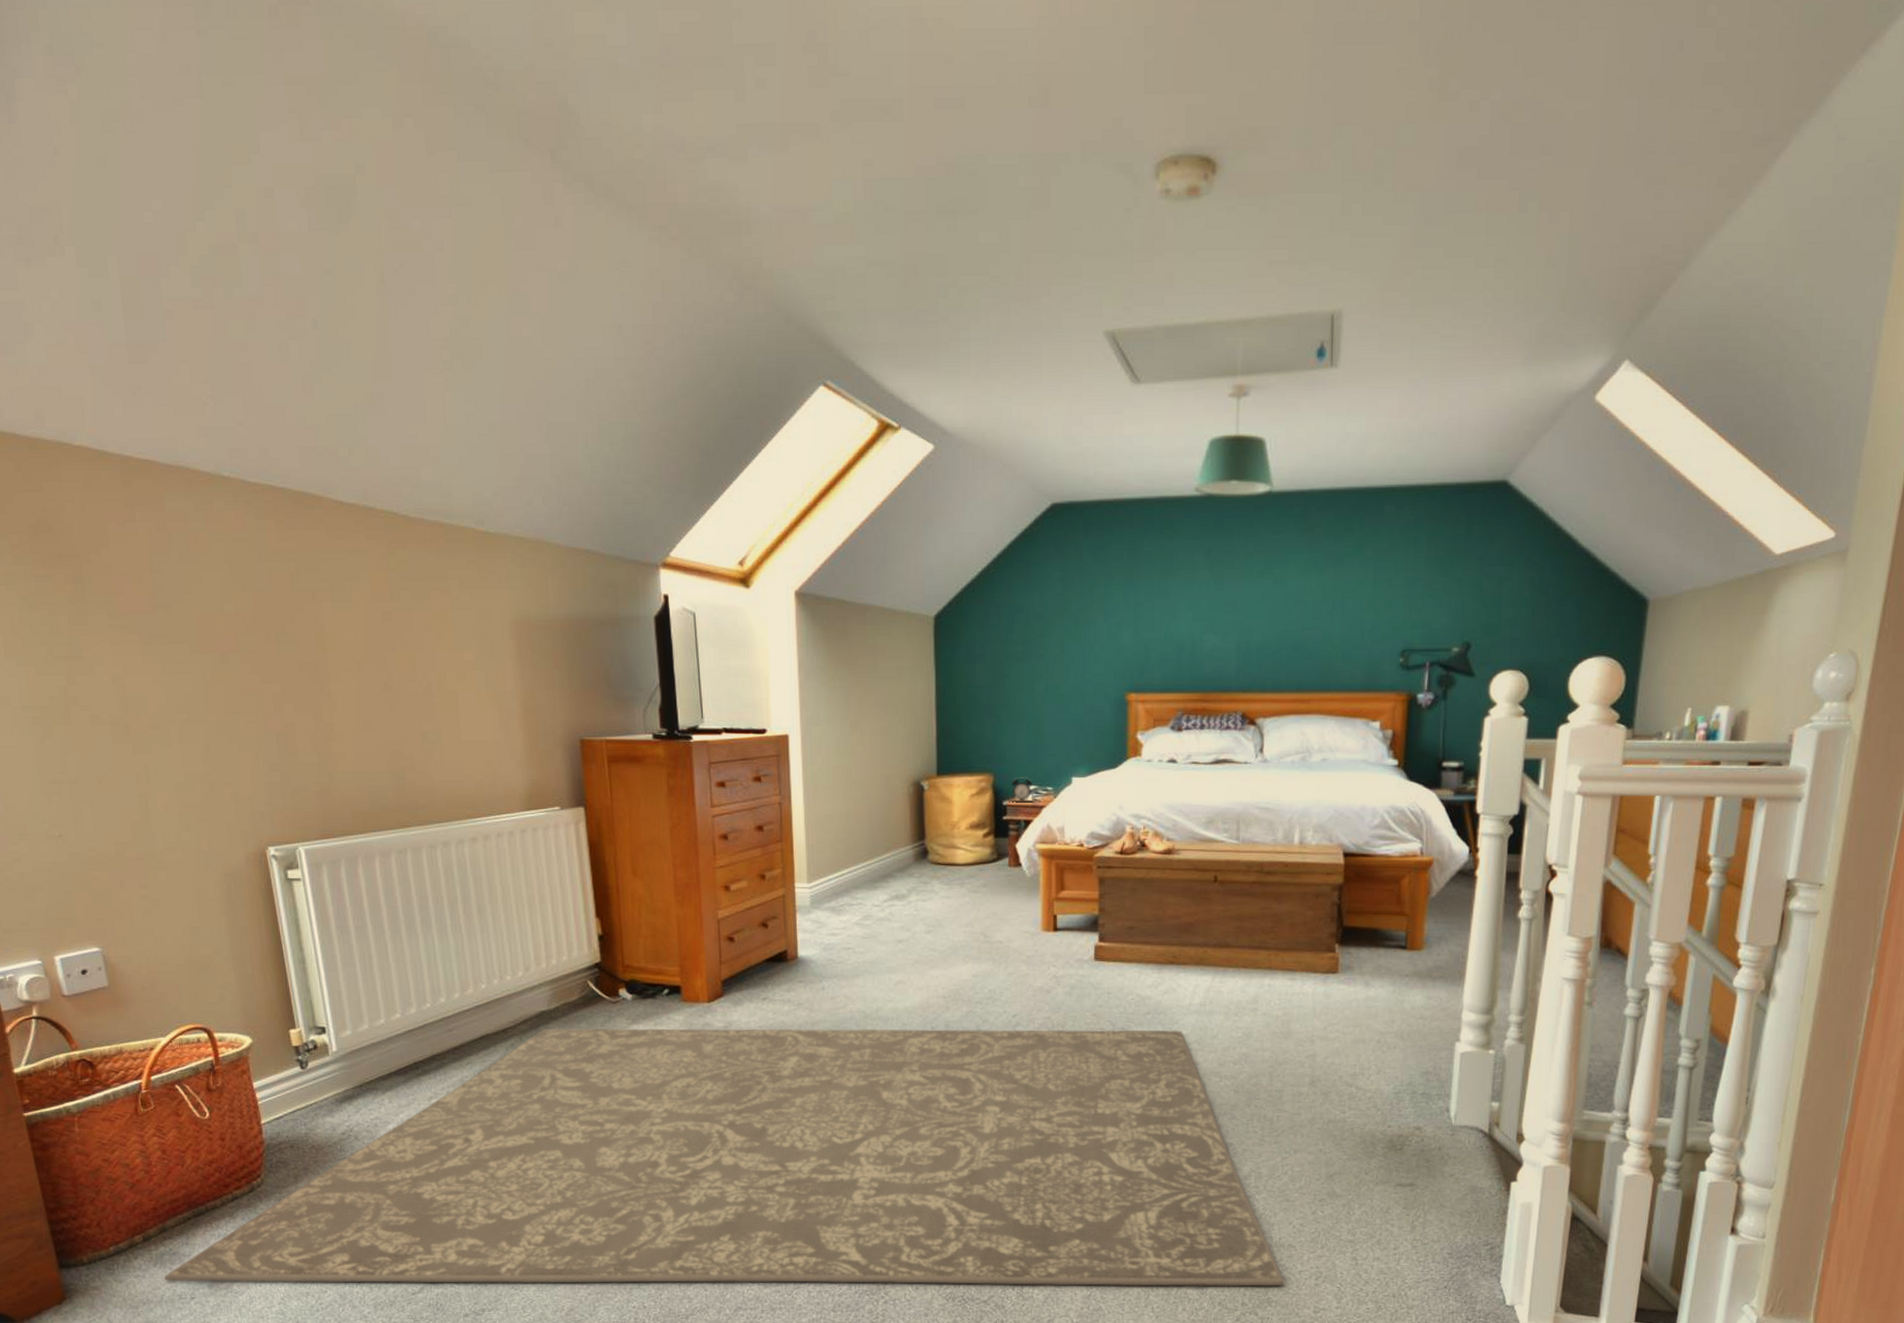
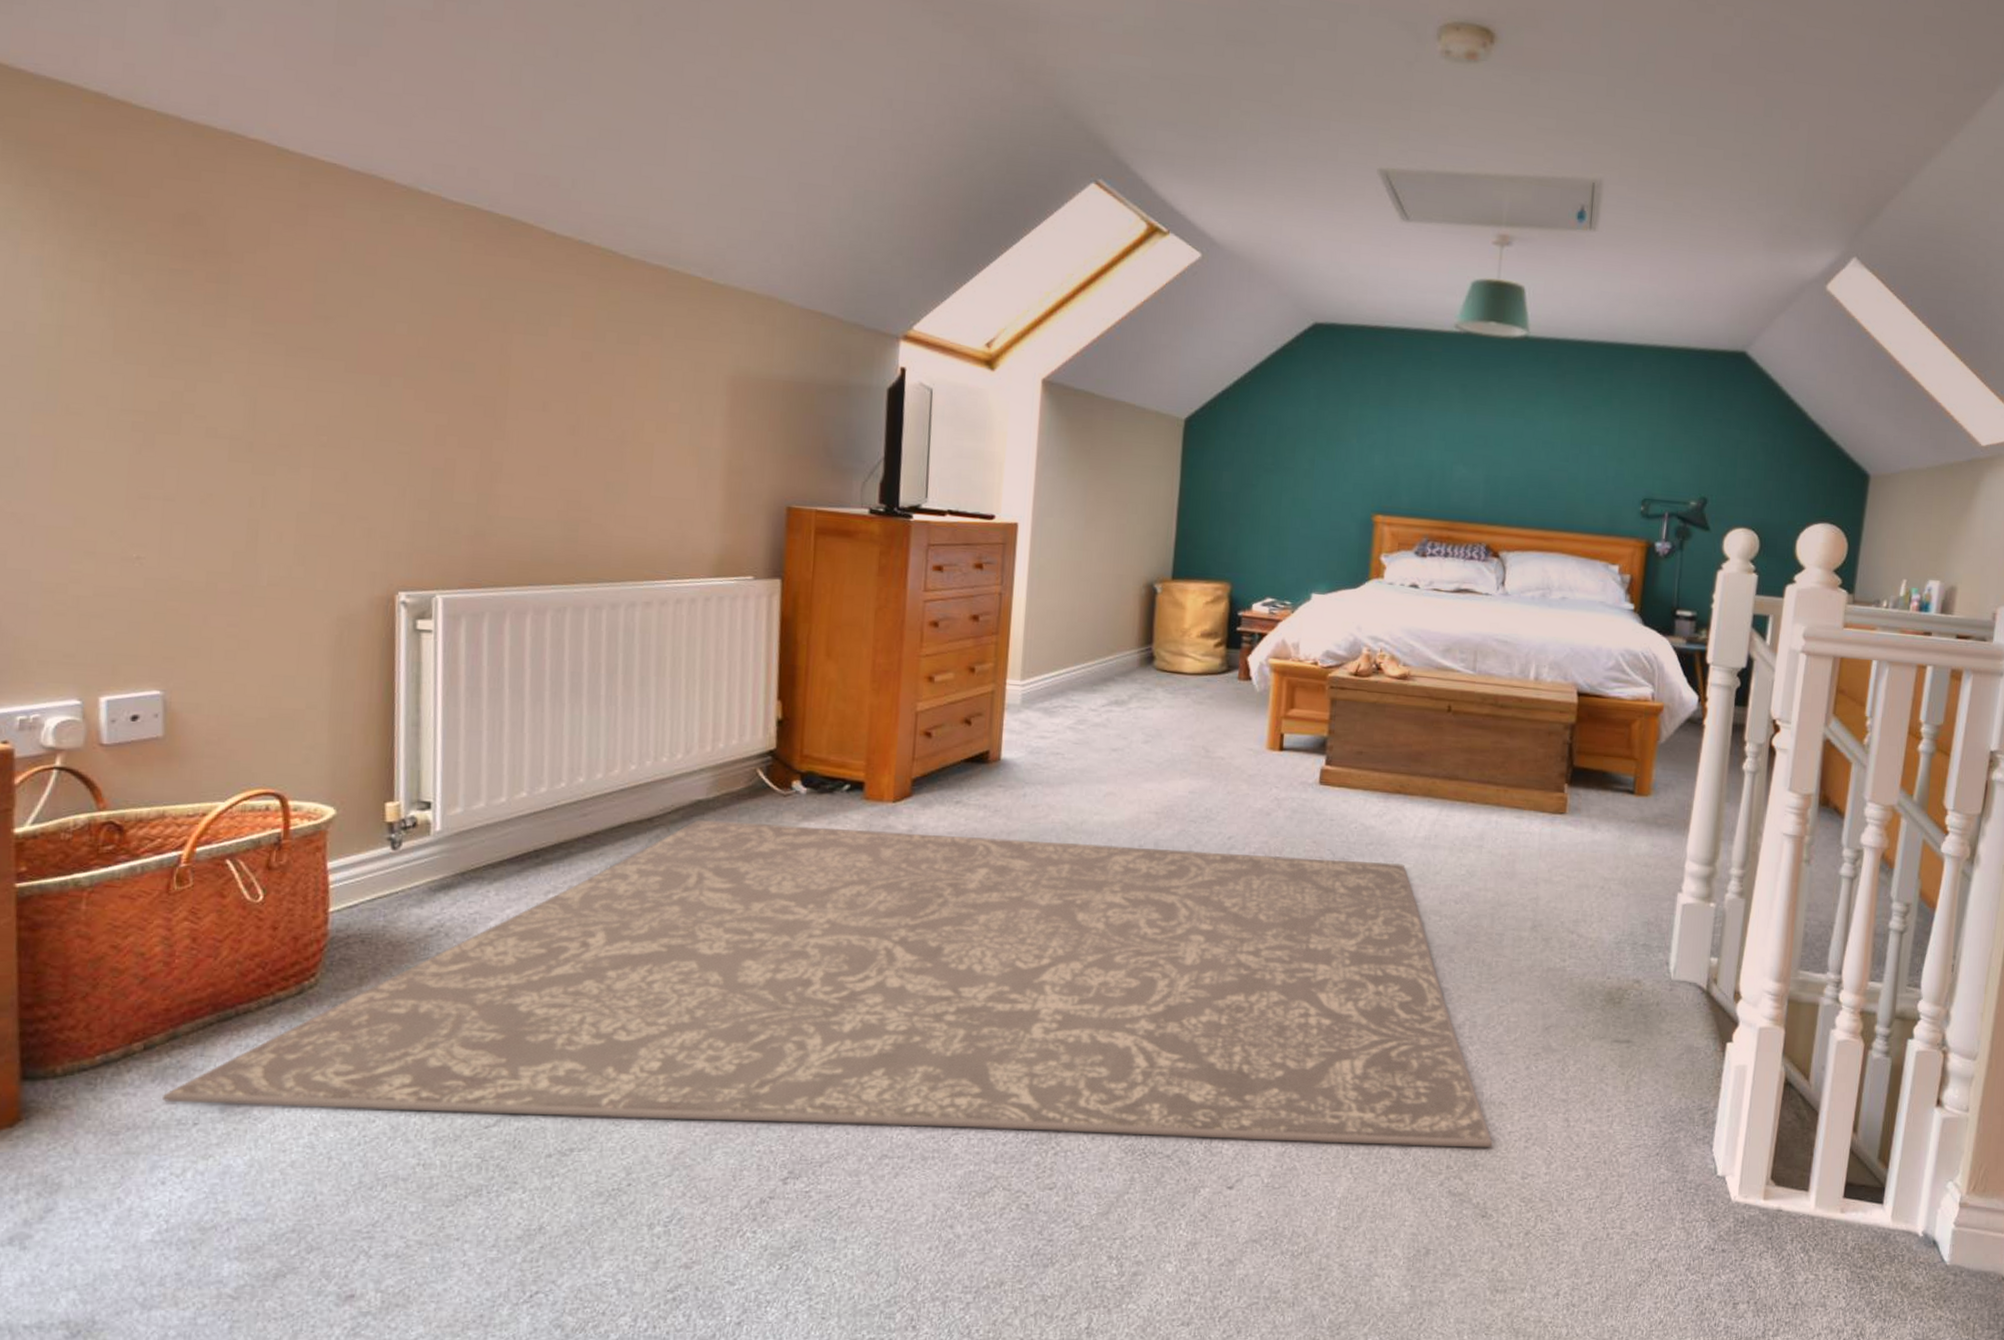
alarm clock: present [1010,777,1034,803] -> none [1245,588,1271,616]

